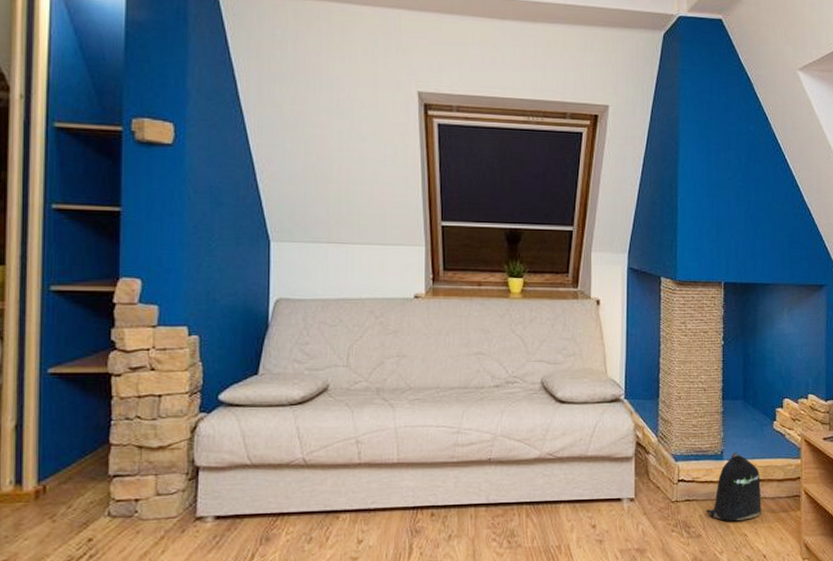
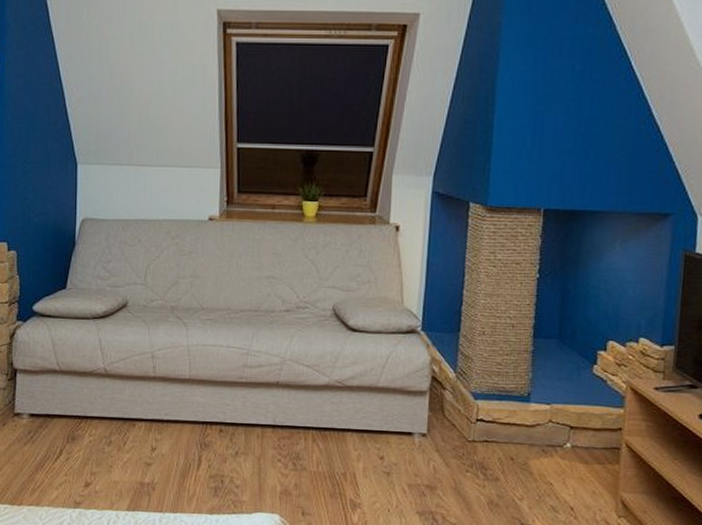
backpack: present [705,452,762,521] -> none [505,395,573,468]

